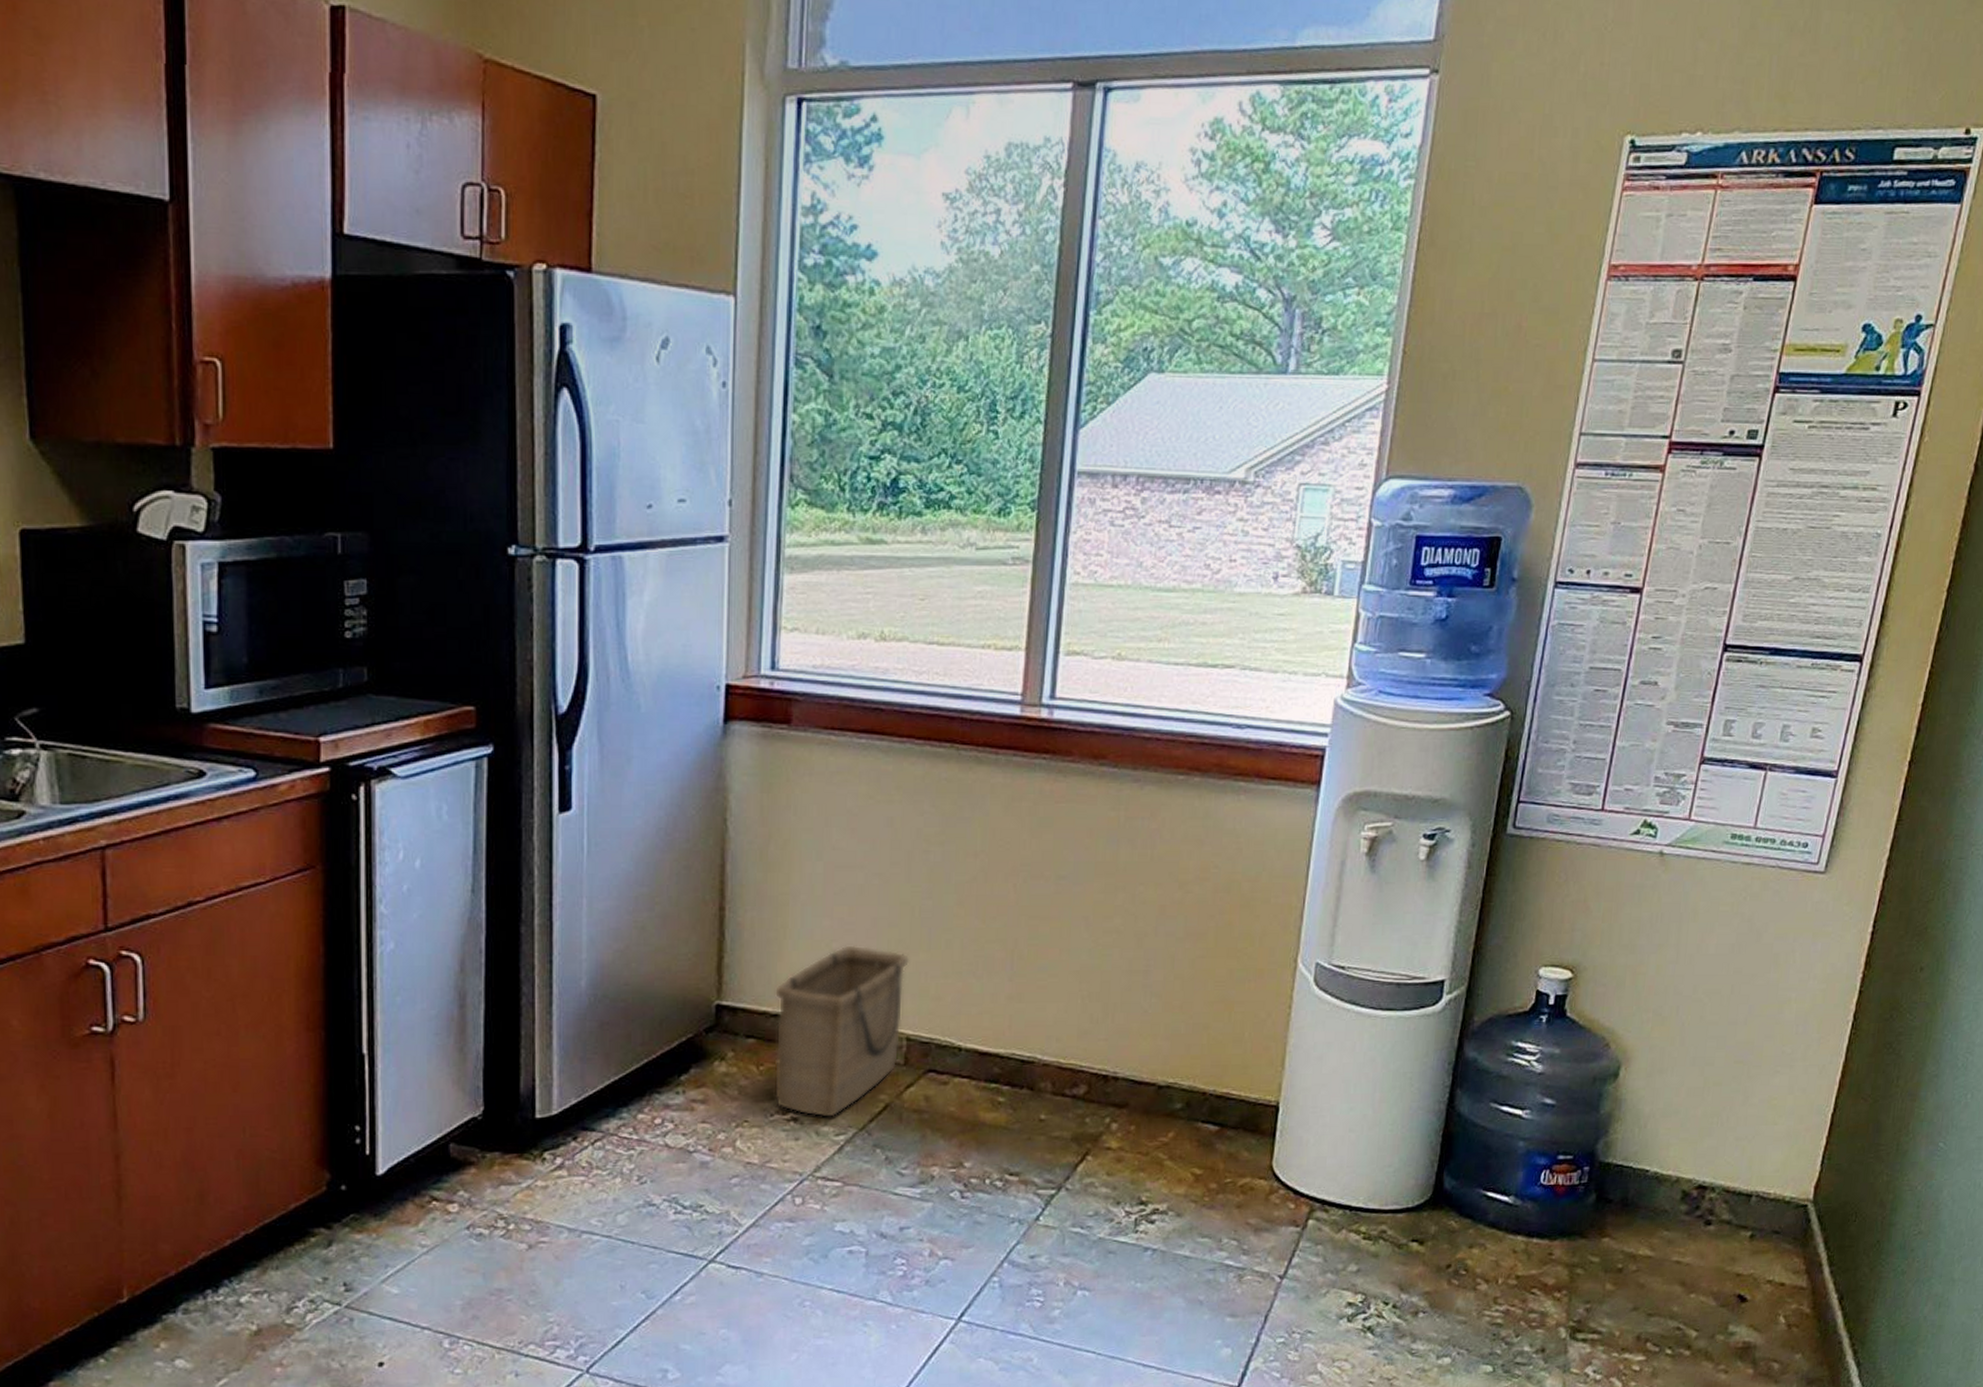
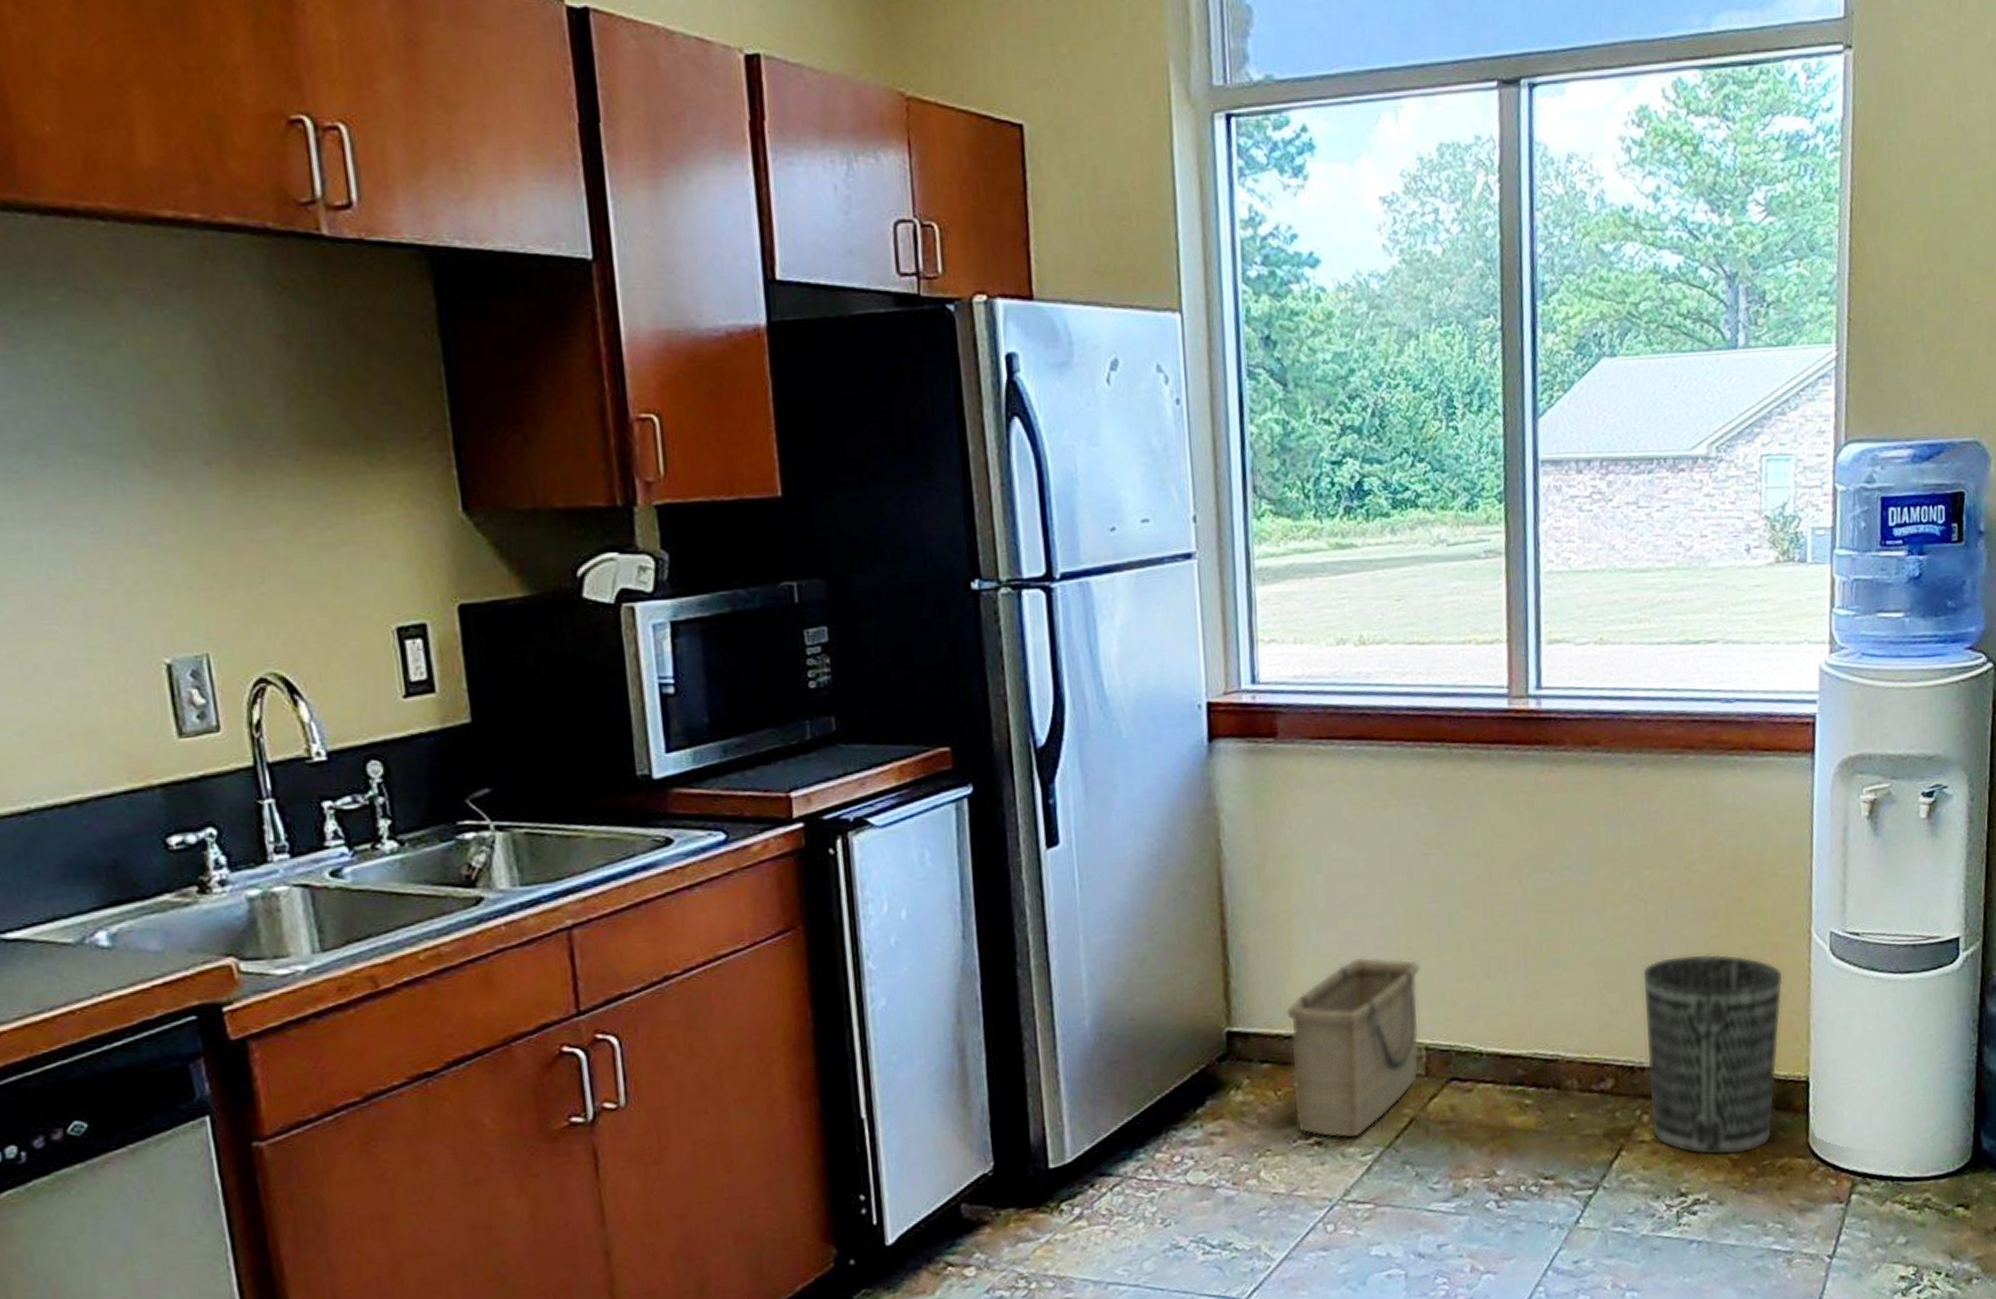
wastebasket: none [1119,972,1265,1170] -> present [1642,953,1784,1156]

